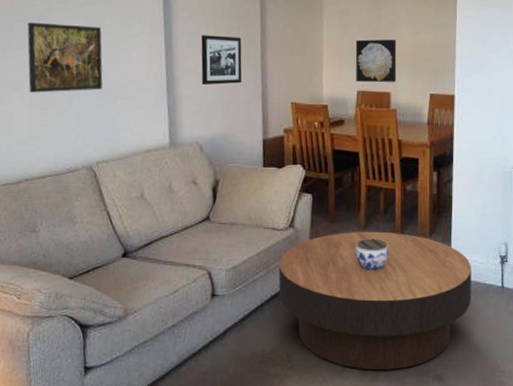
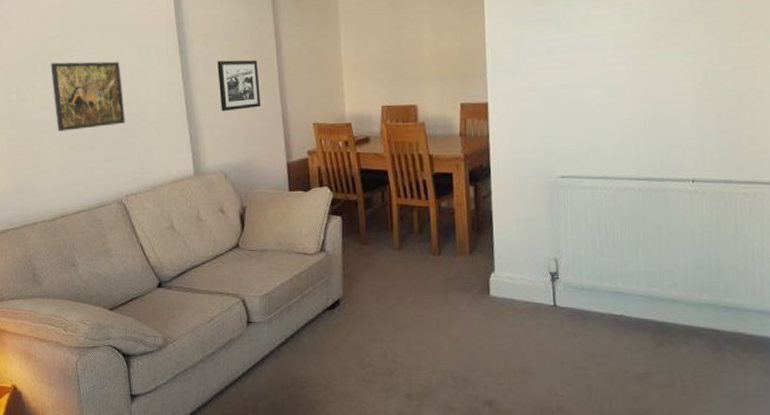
coffee table: present [278,231,472,371] -> none [313,251,521,396]
wall art: present [355,39,397,82] -> none [376,48,423,96]
jar: present [356,238,389,271] -> none [391,259,427,293]

